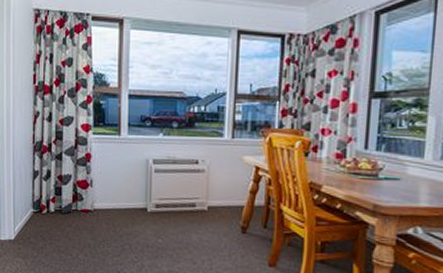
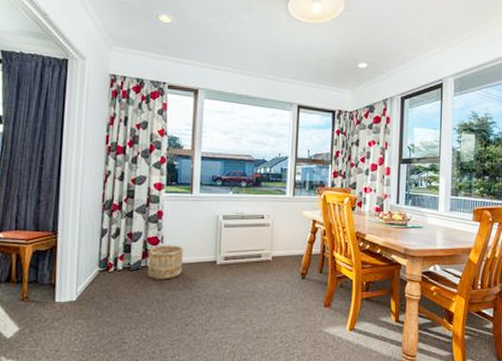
wooden bucket: none [77,189,114,225] -> present [147,245,184,280]

